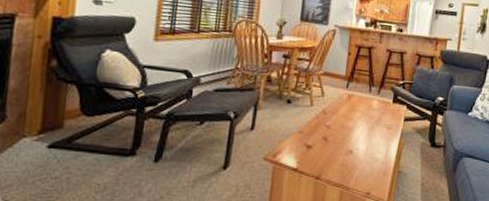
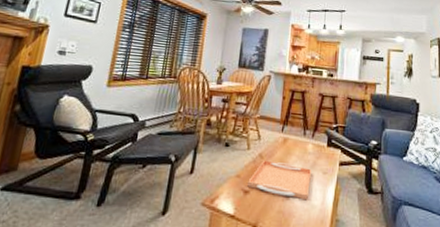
serving tray: none [310,116,376,154] -> present [247,160,311,201]

